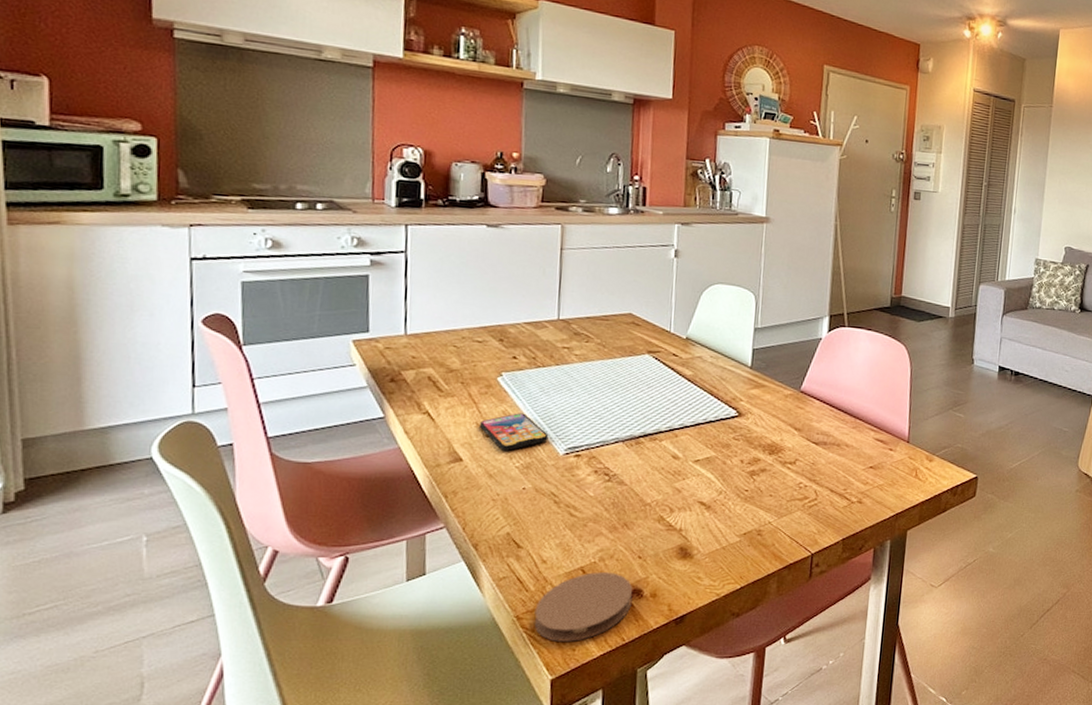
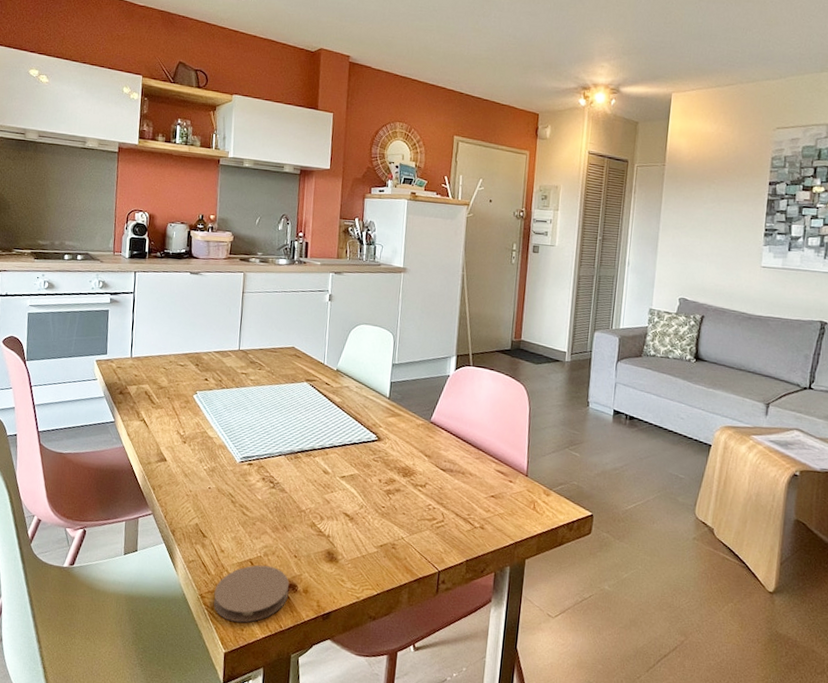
smartphone: present [480,413,549,451] -> none [180,425,229,456]

